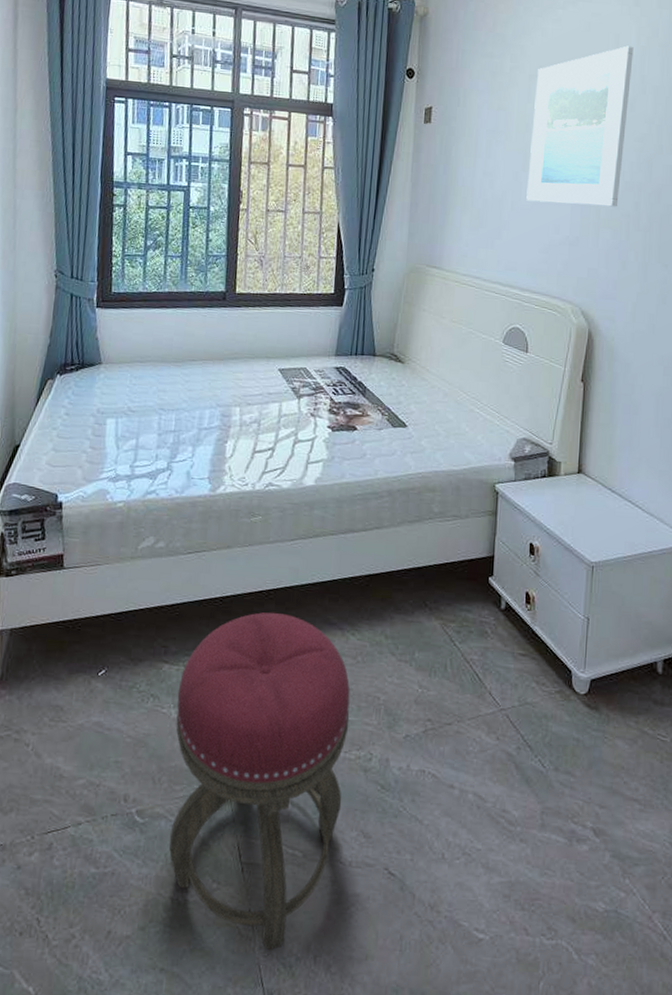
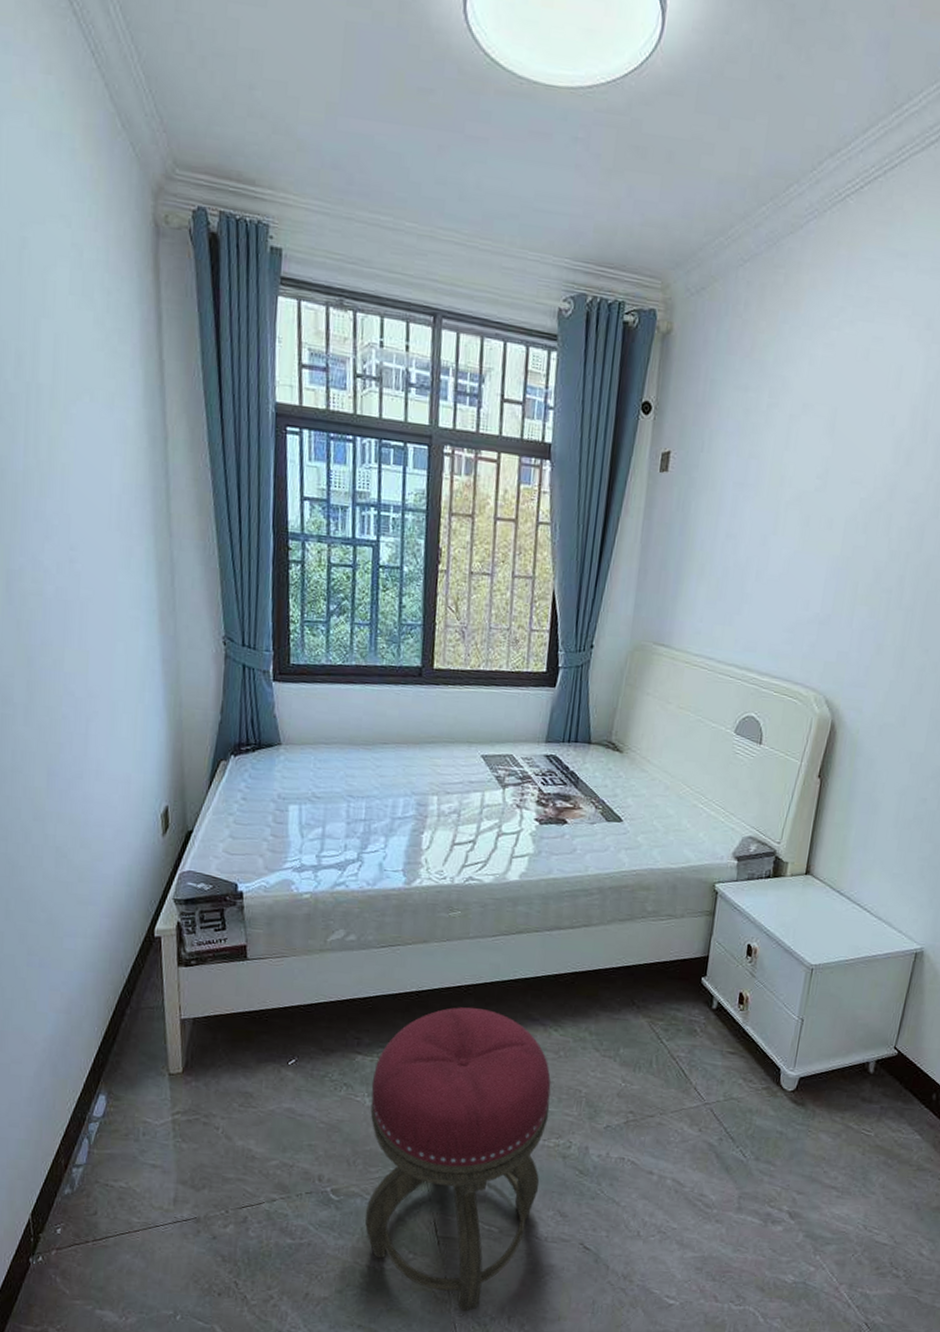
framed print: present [526,45,634,207] -> none [774,381,919,581]

